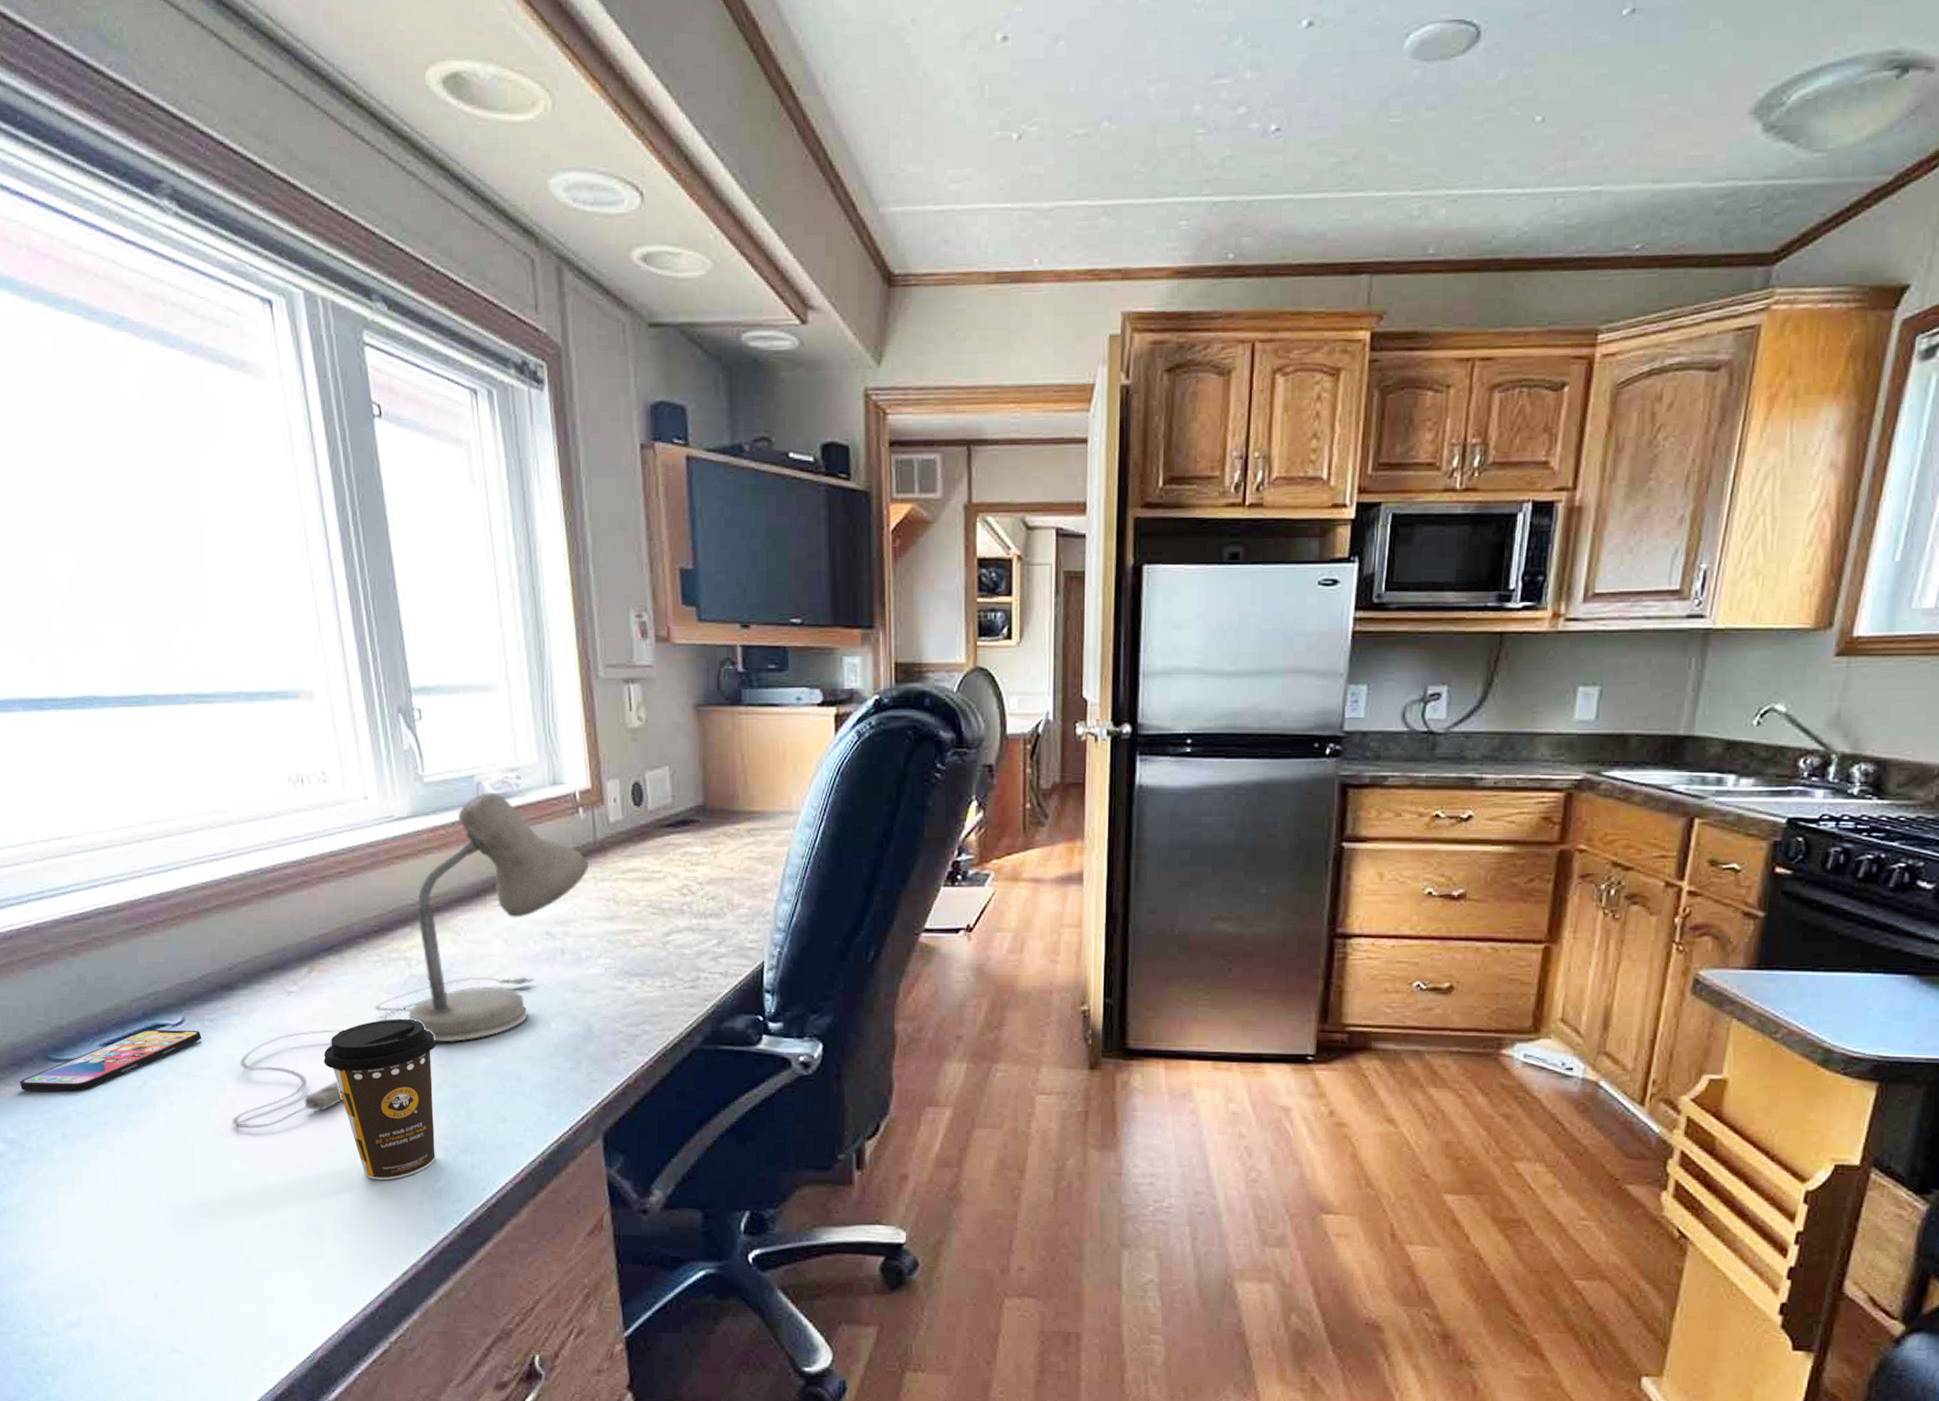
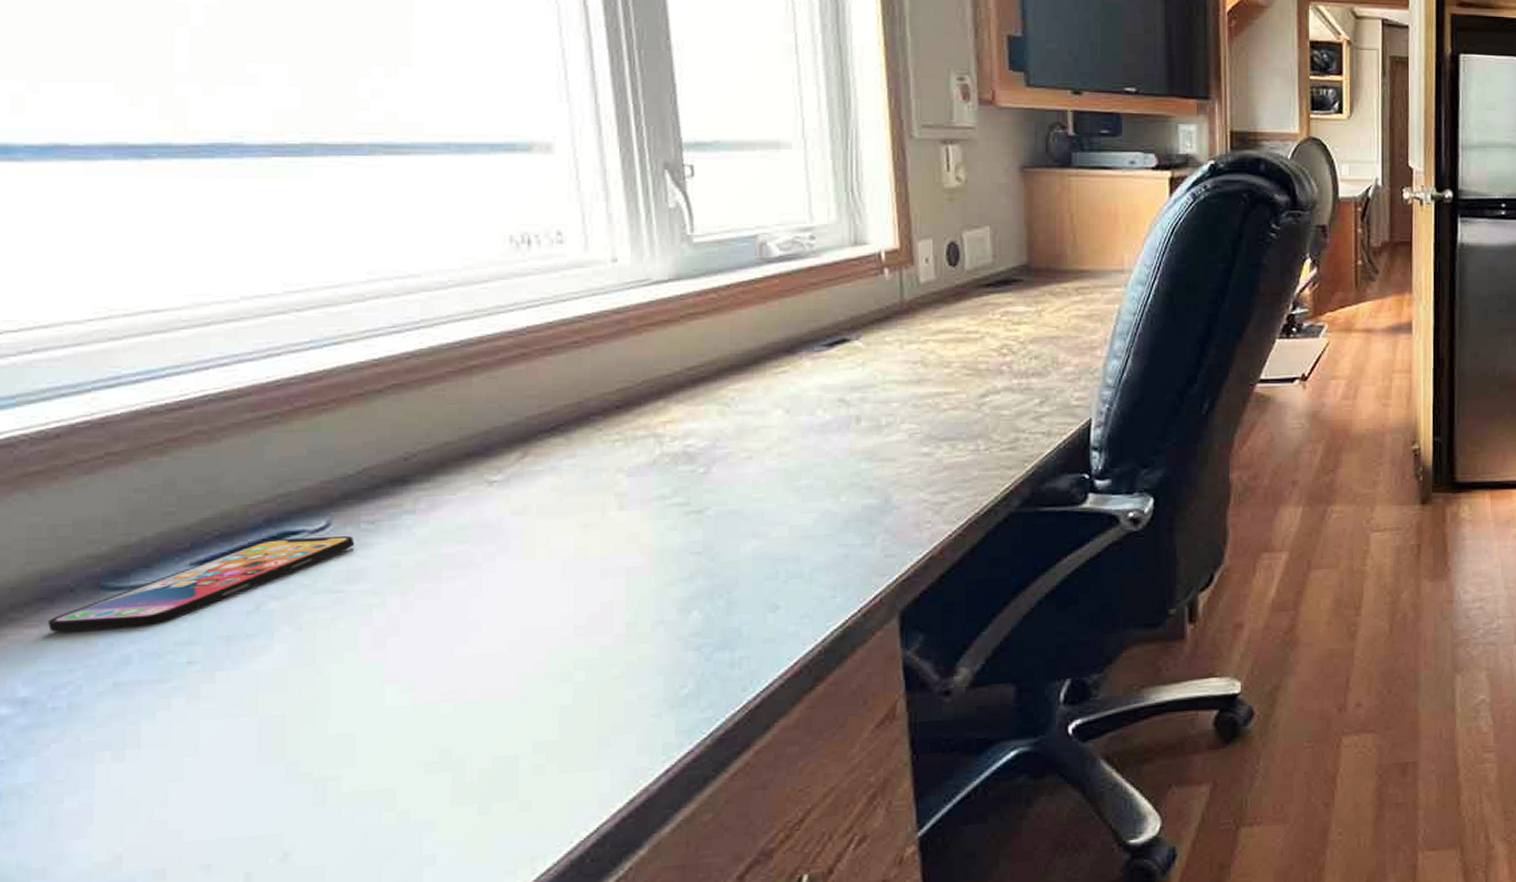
desk lamp: present [232,793,588,1129] -> none [391,253,893,650]
coffee cup: present [323,1018,437,1181] -> none [534,503,692,694]

